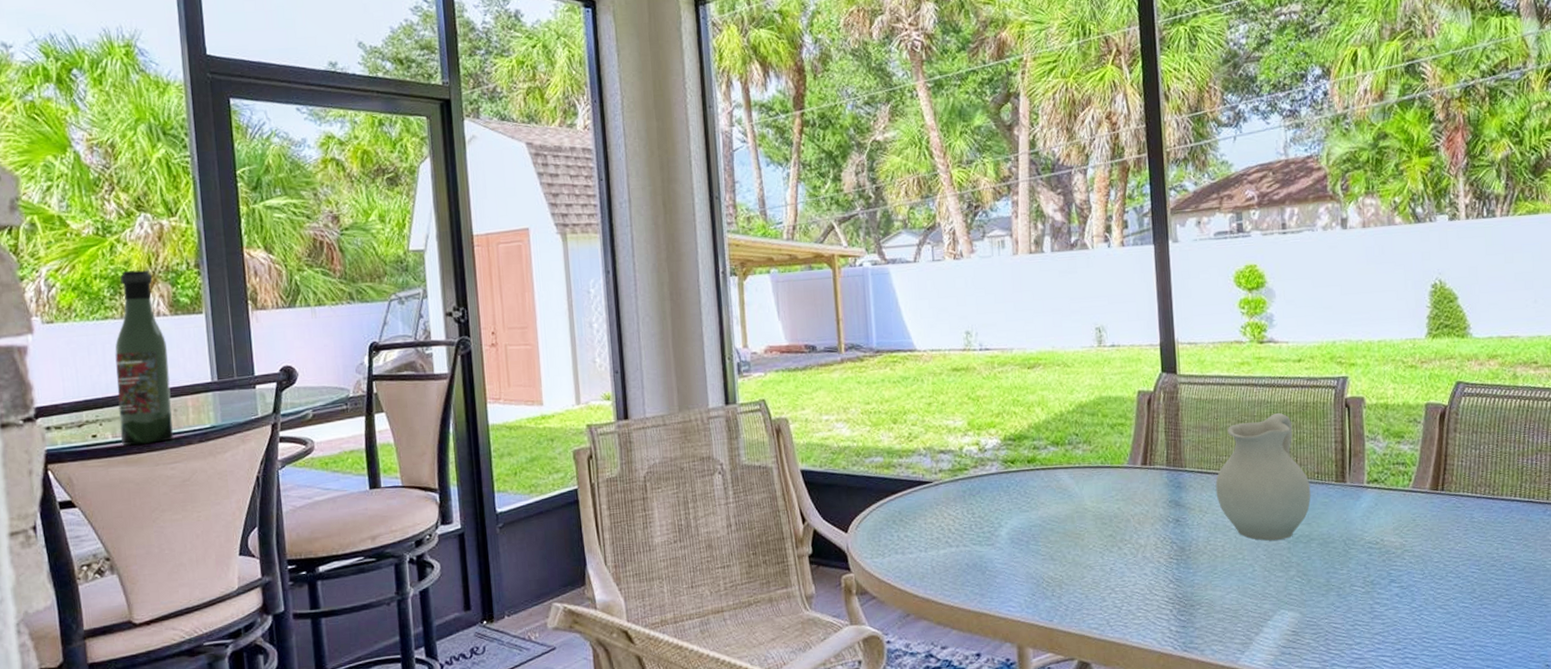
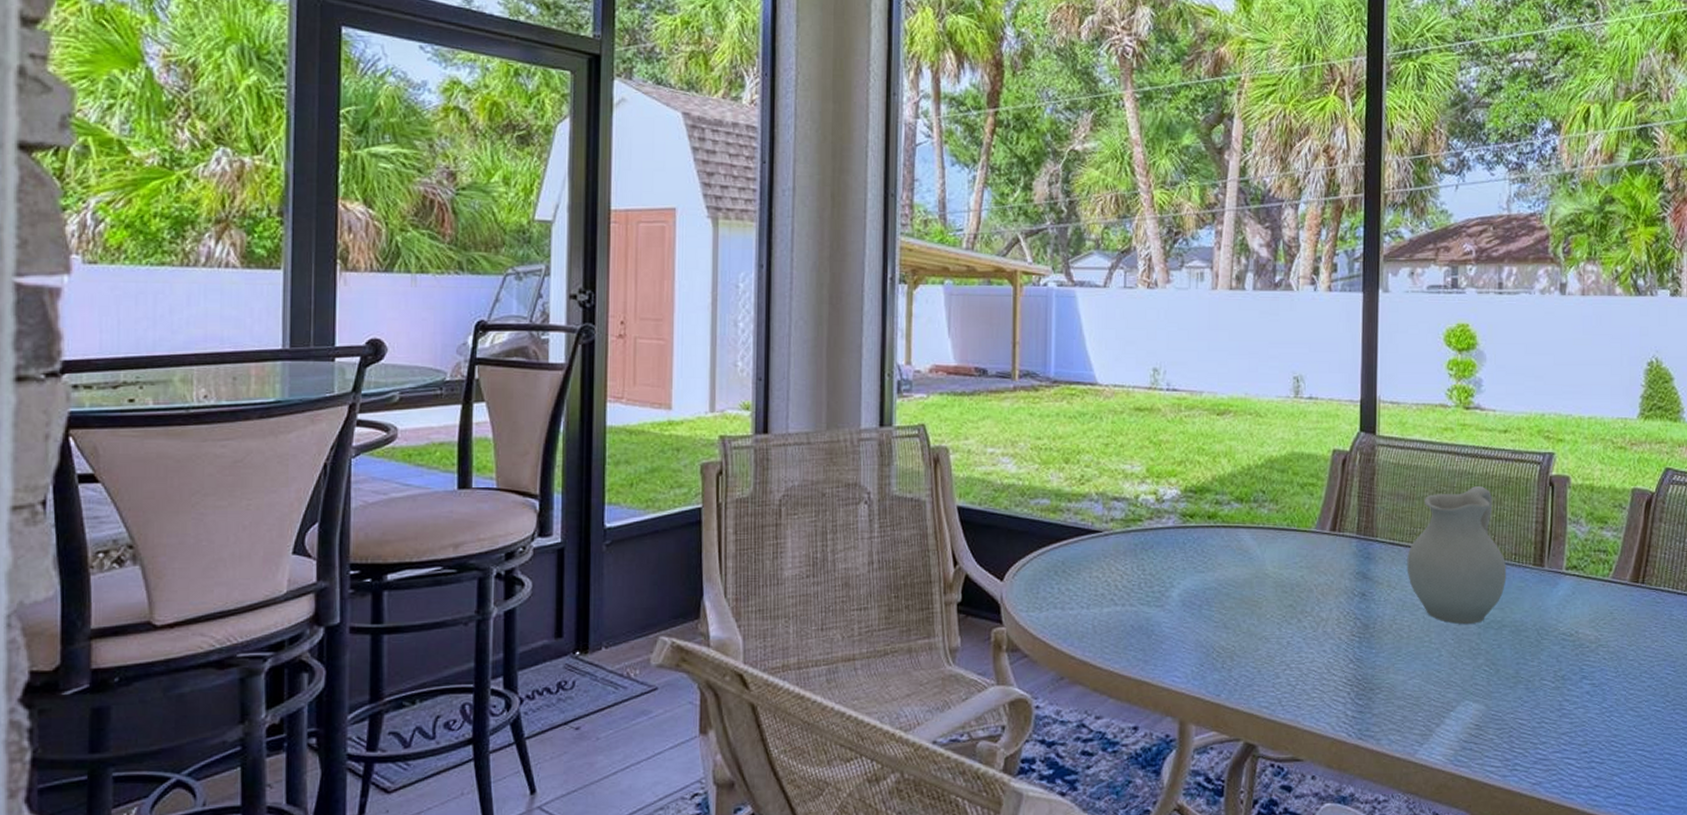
beer bottle: present [115,270,174,445] -> none [163,212,234,414]

